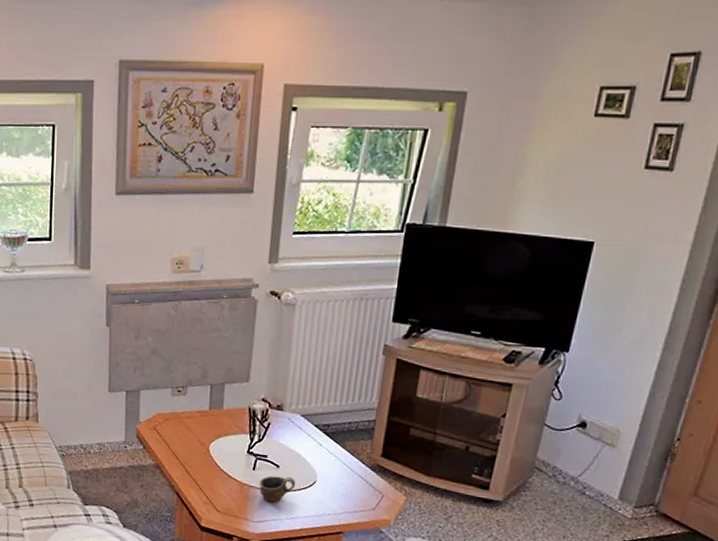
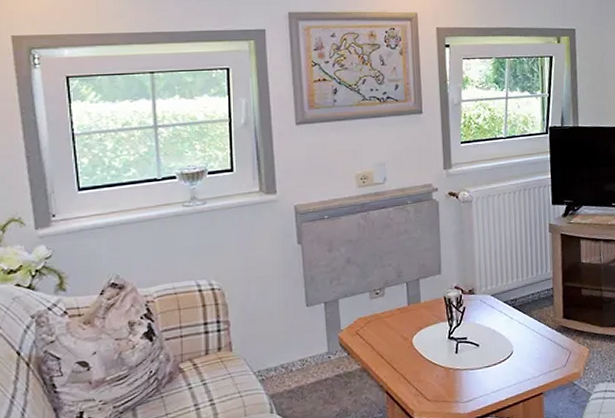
cup: present [259,476,296,503] -> none [463,352,496,380]

